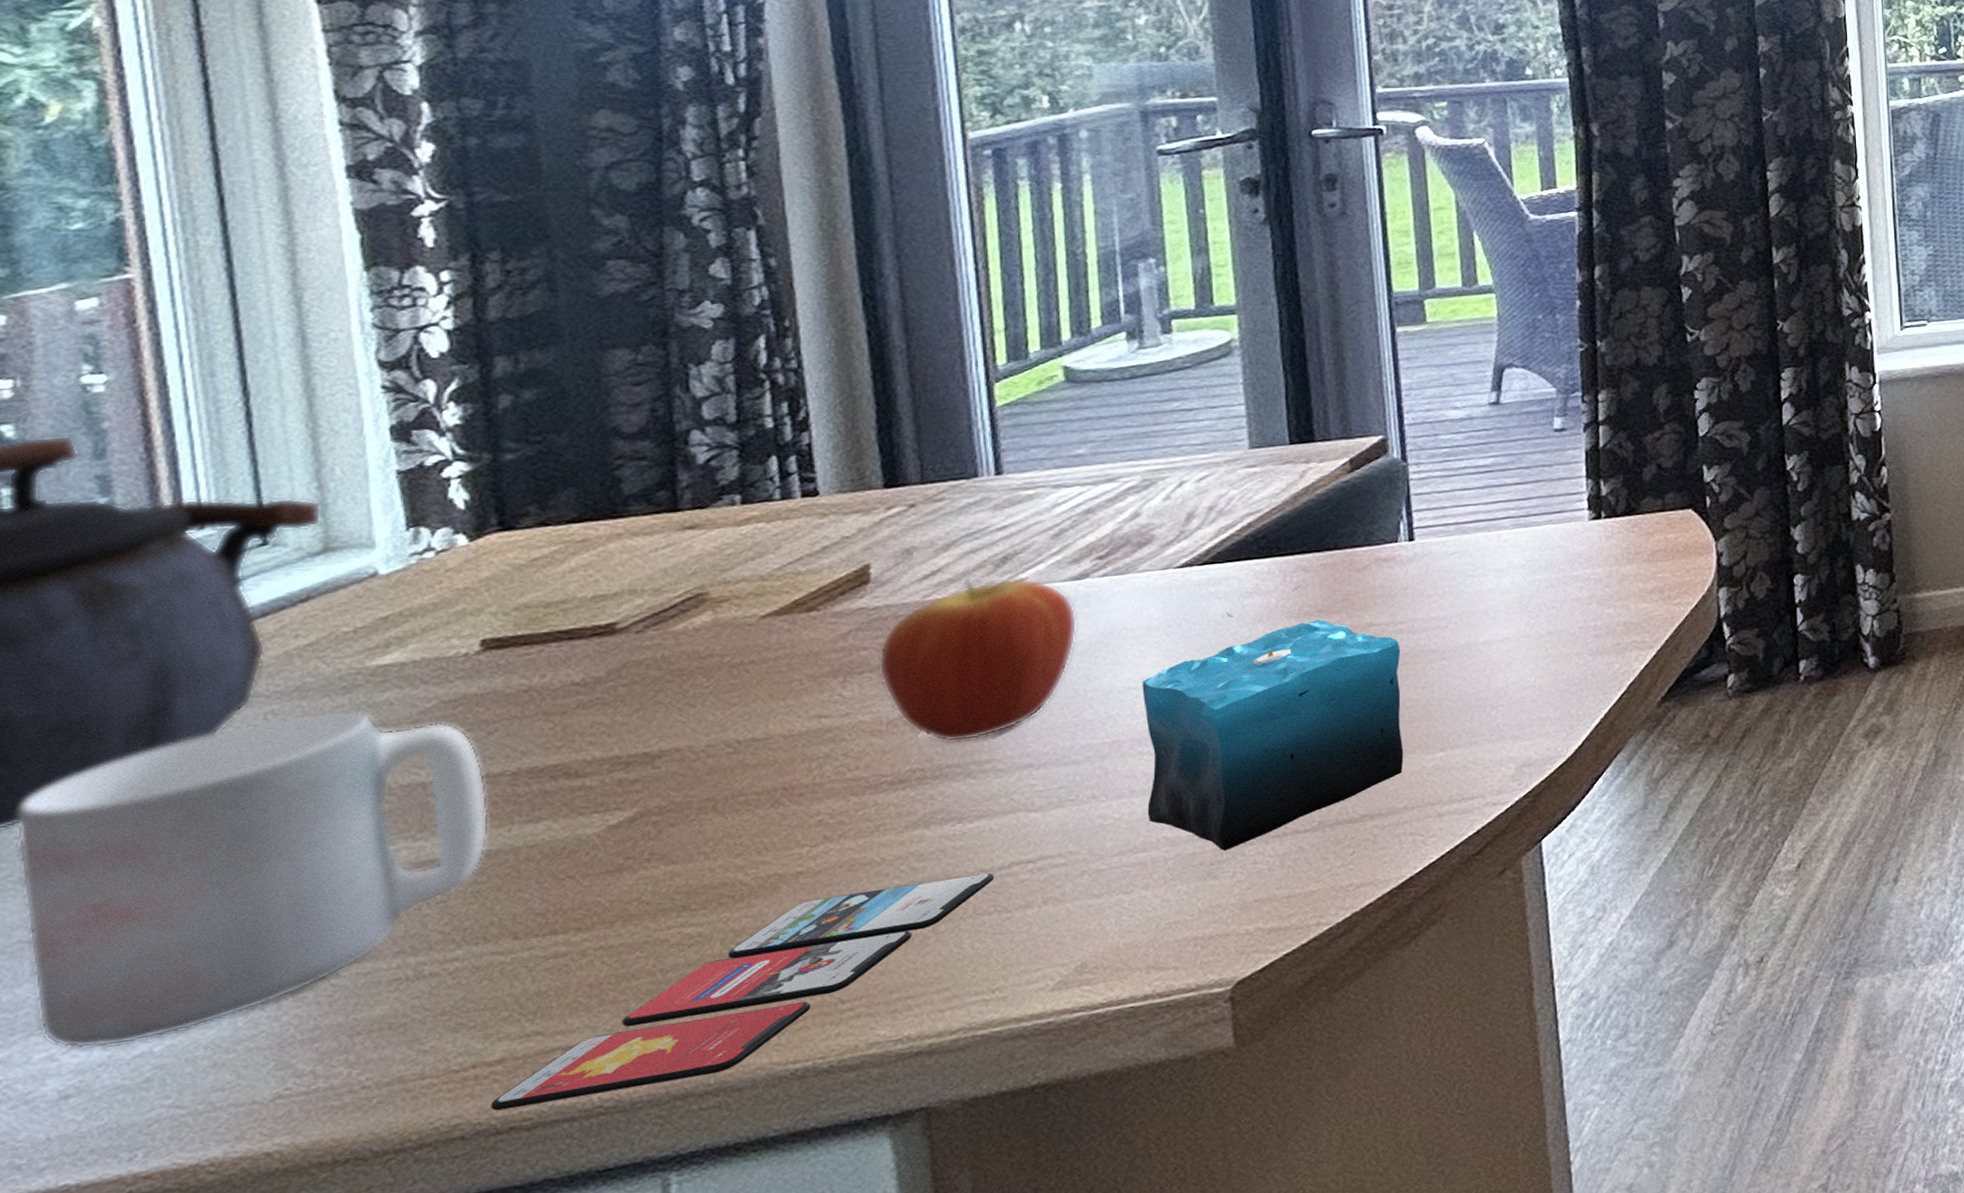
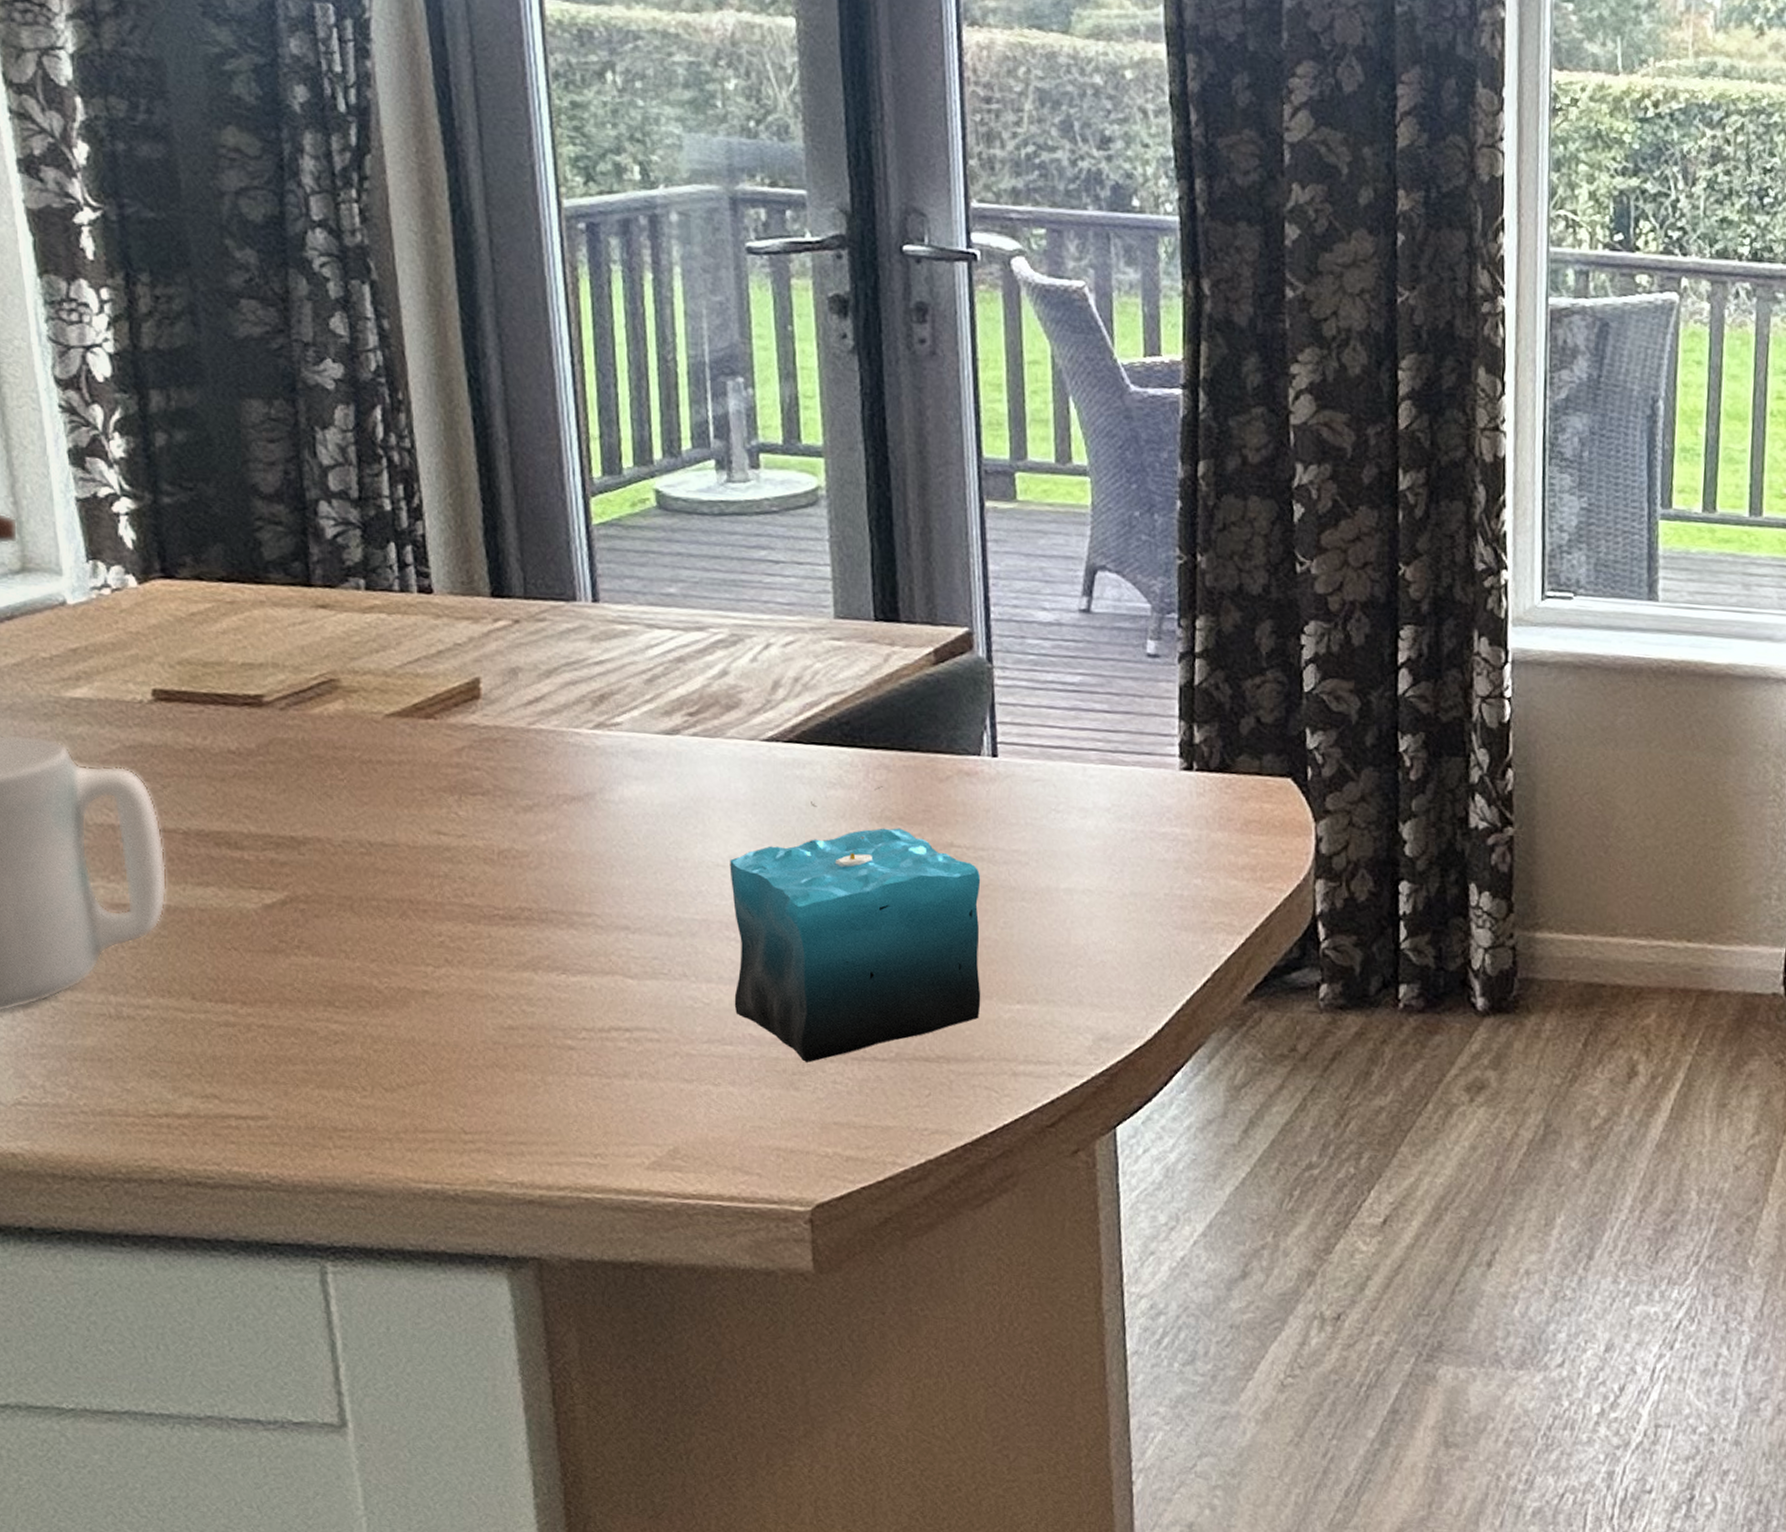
smartphone: present [490,873,995,1111] -> none [181,1022,596,1175]
fruit: present [879,578,1078,743] -> none [490,713,670,889]

